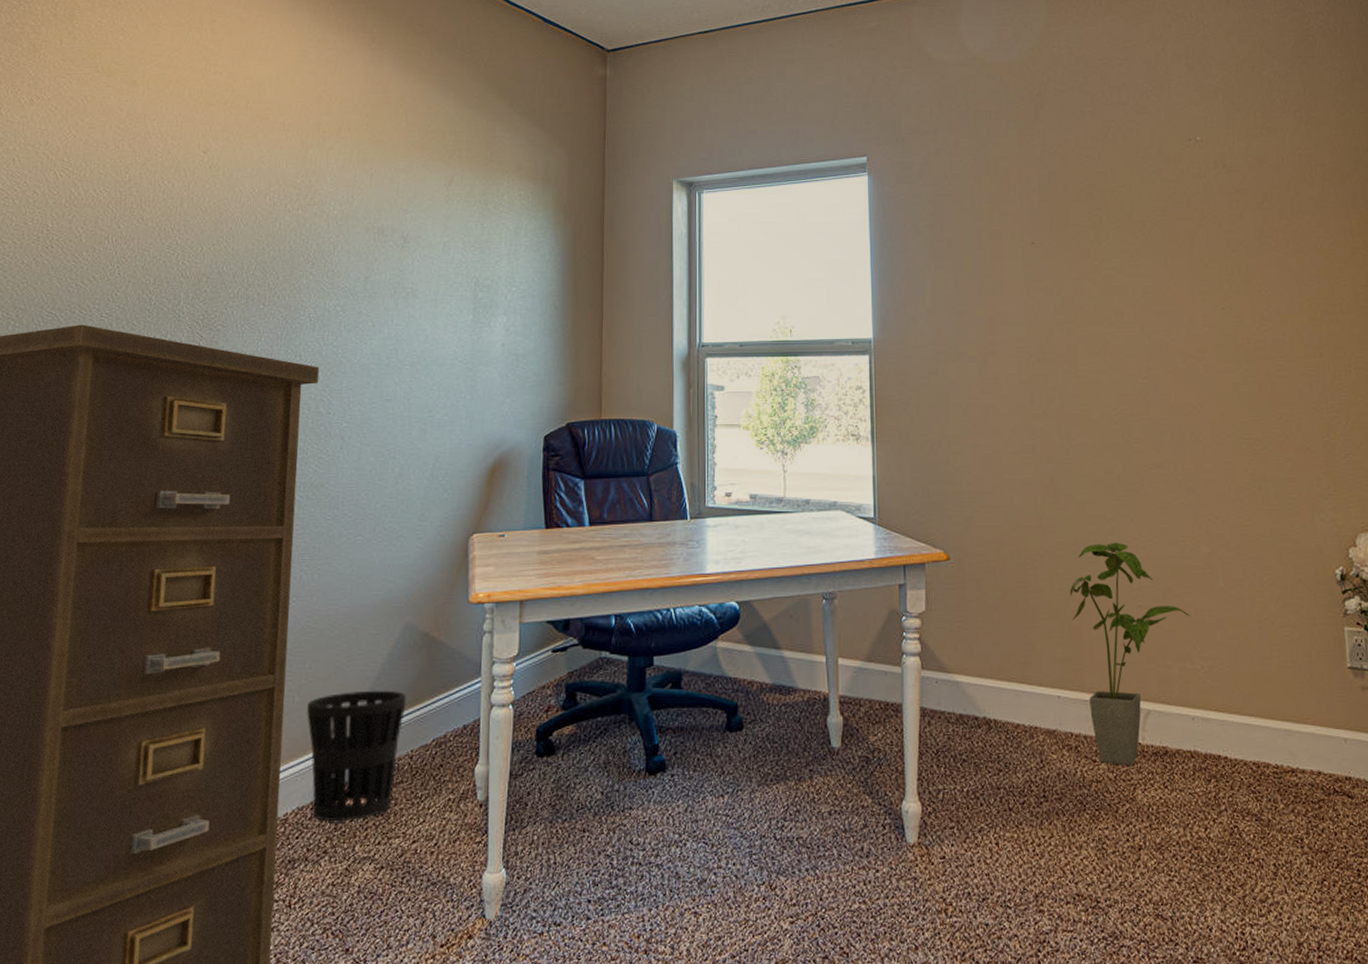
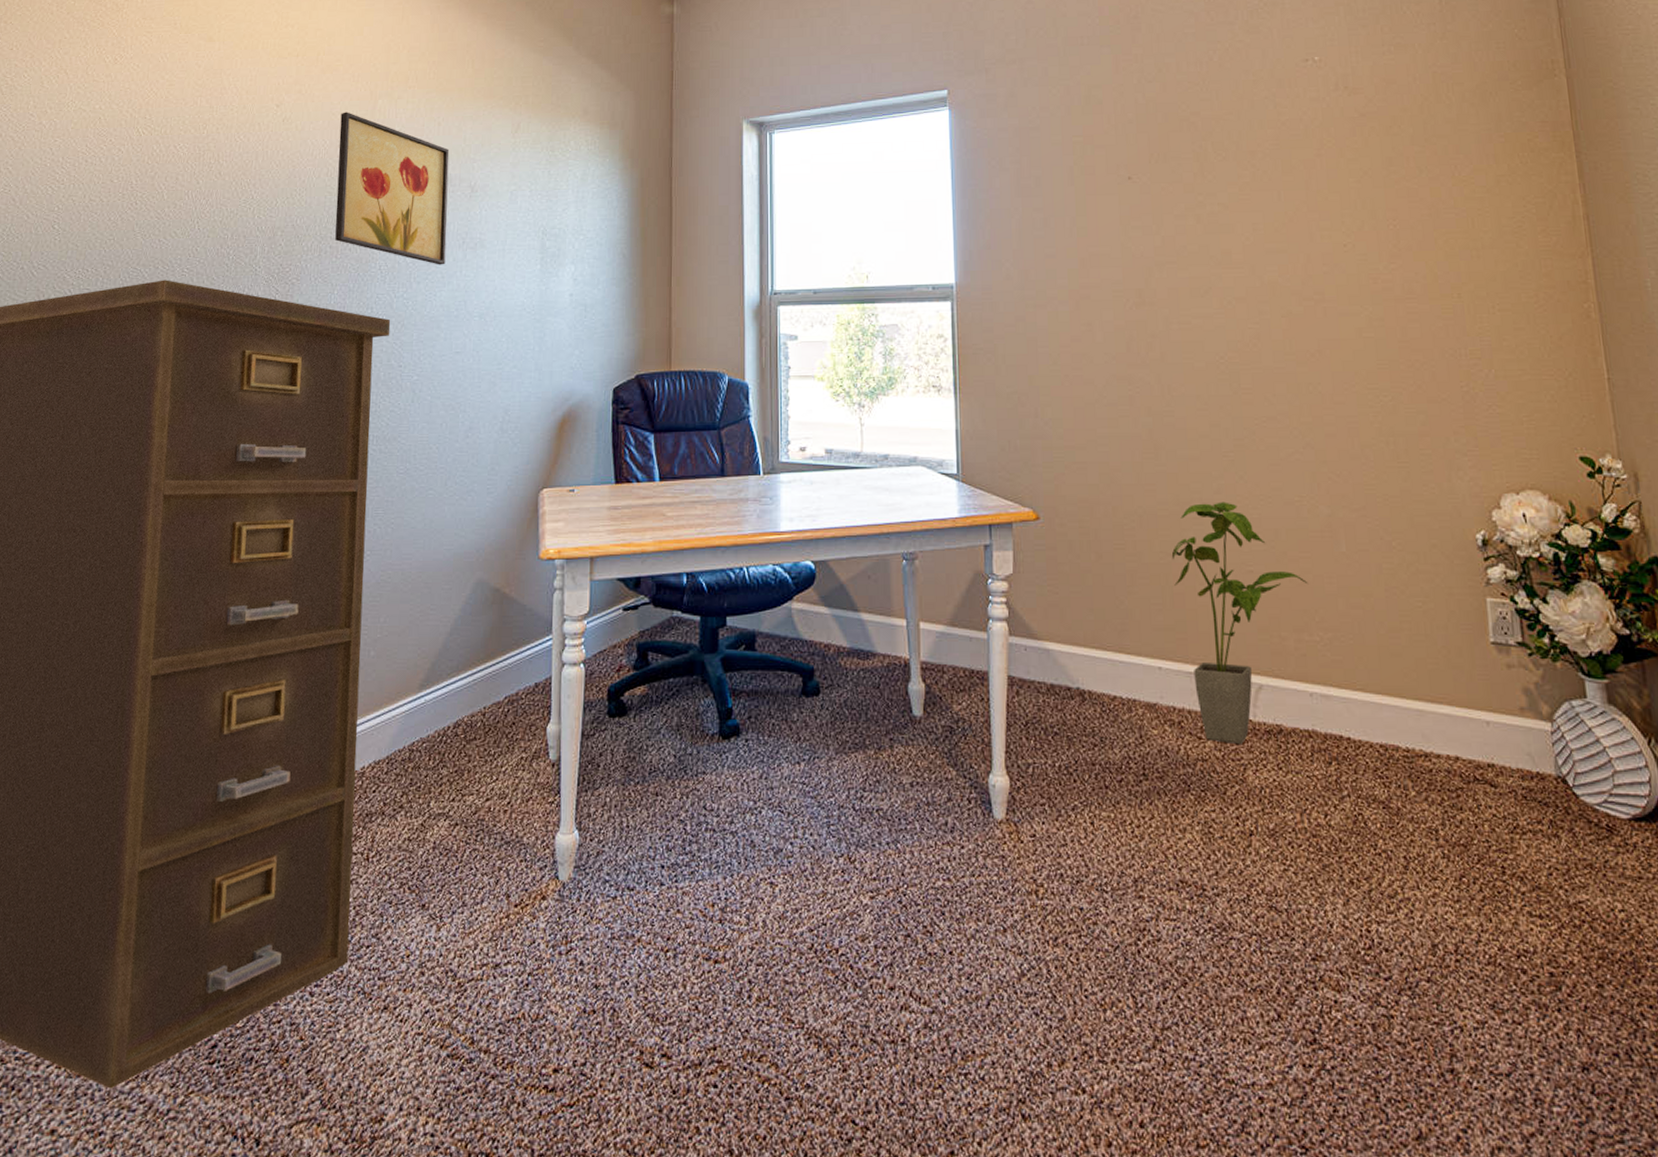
wall art: none [263,160,382,314] -> present [335,112,450,265]
wastebasket: present [307,690,407,821] -> none [382,645,479,776]

